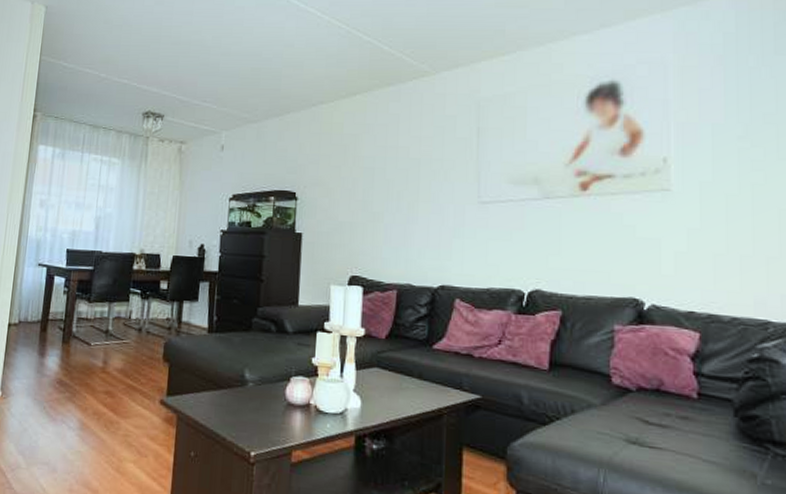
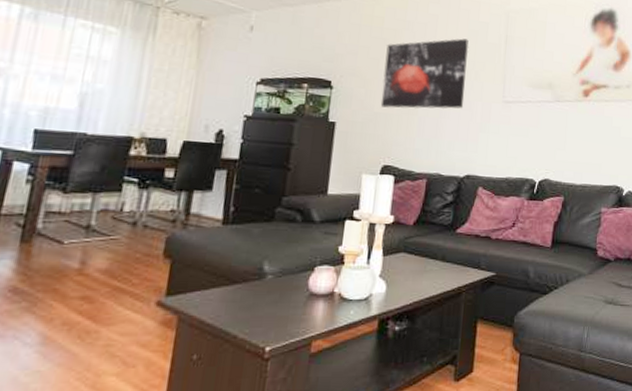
wall art: none [344,136,436,216] -> present [380,38,469,109]

